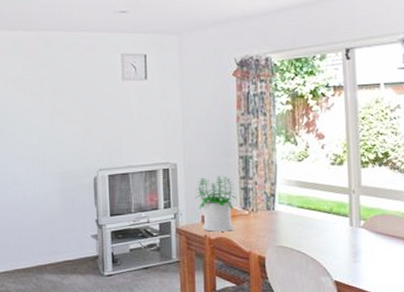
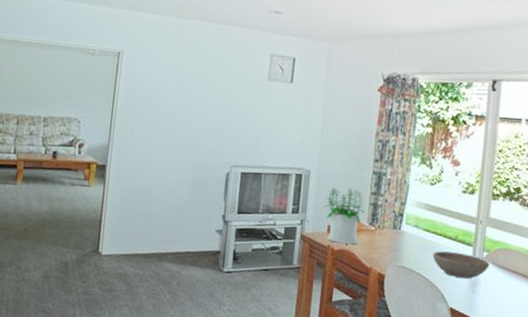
bowl: none [310,225,368,250] -> present [432,251,490,279]

